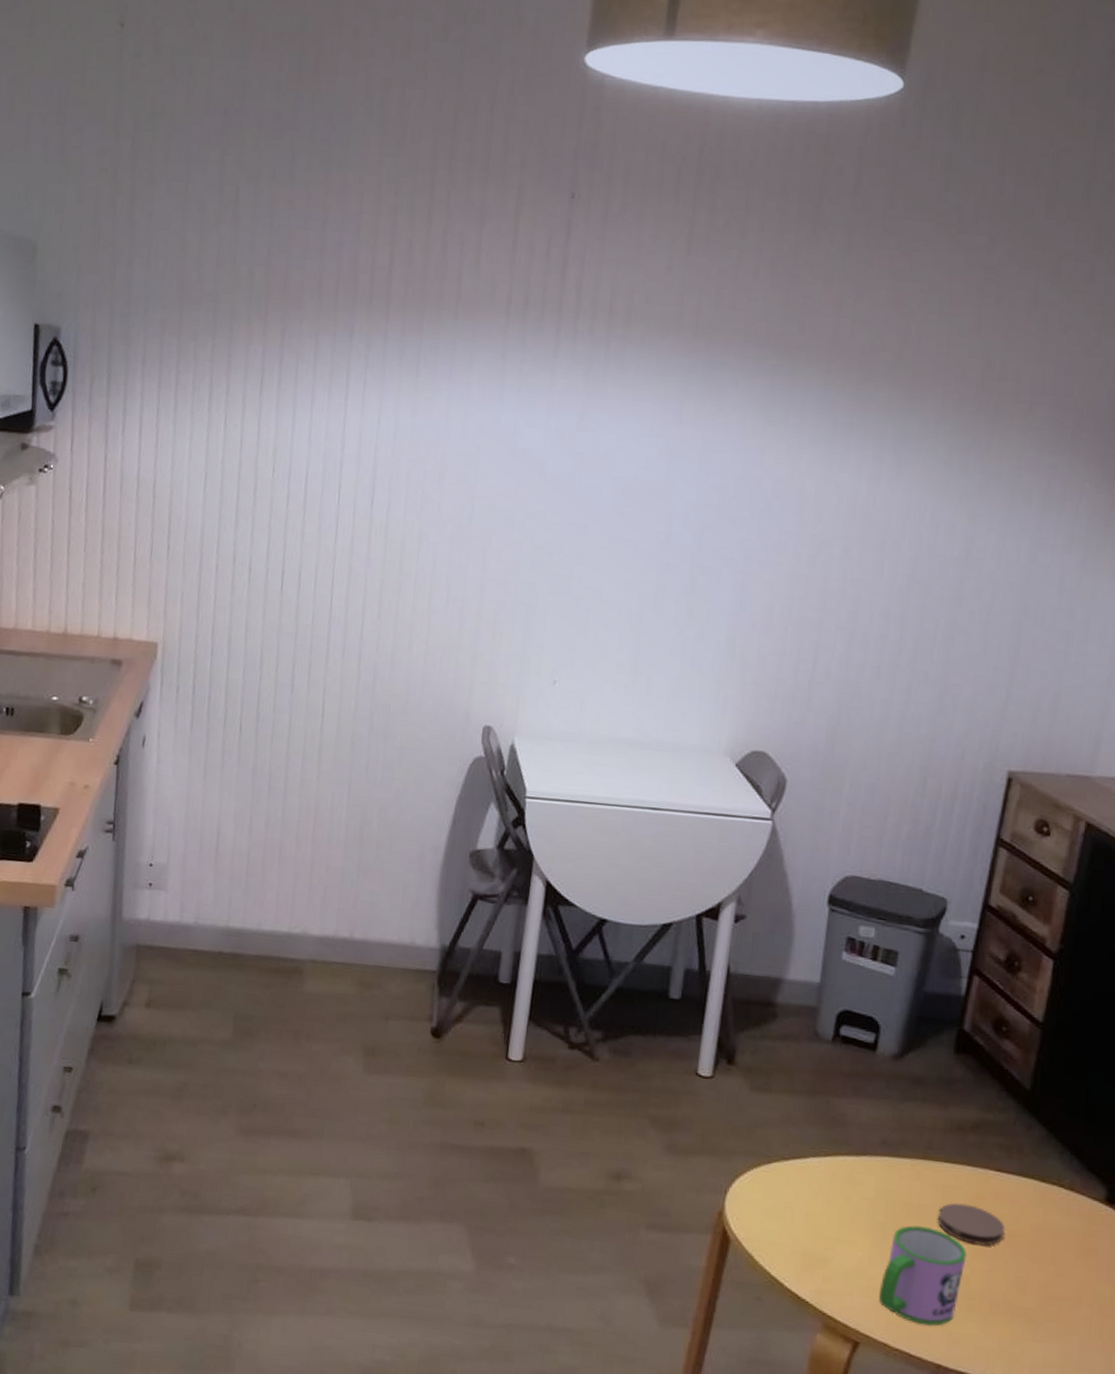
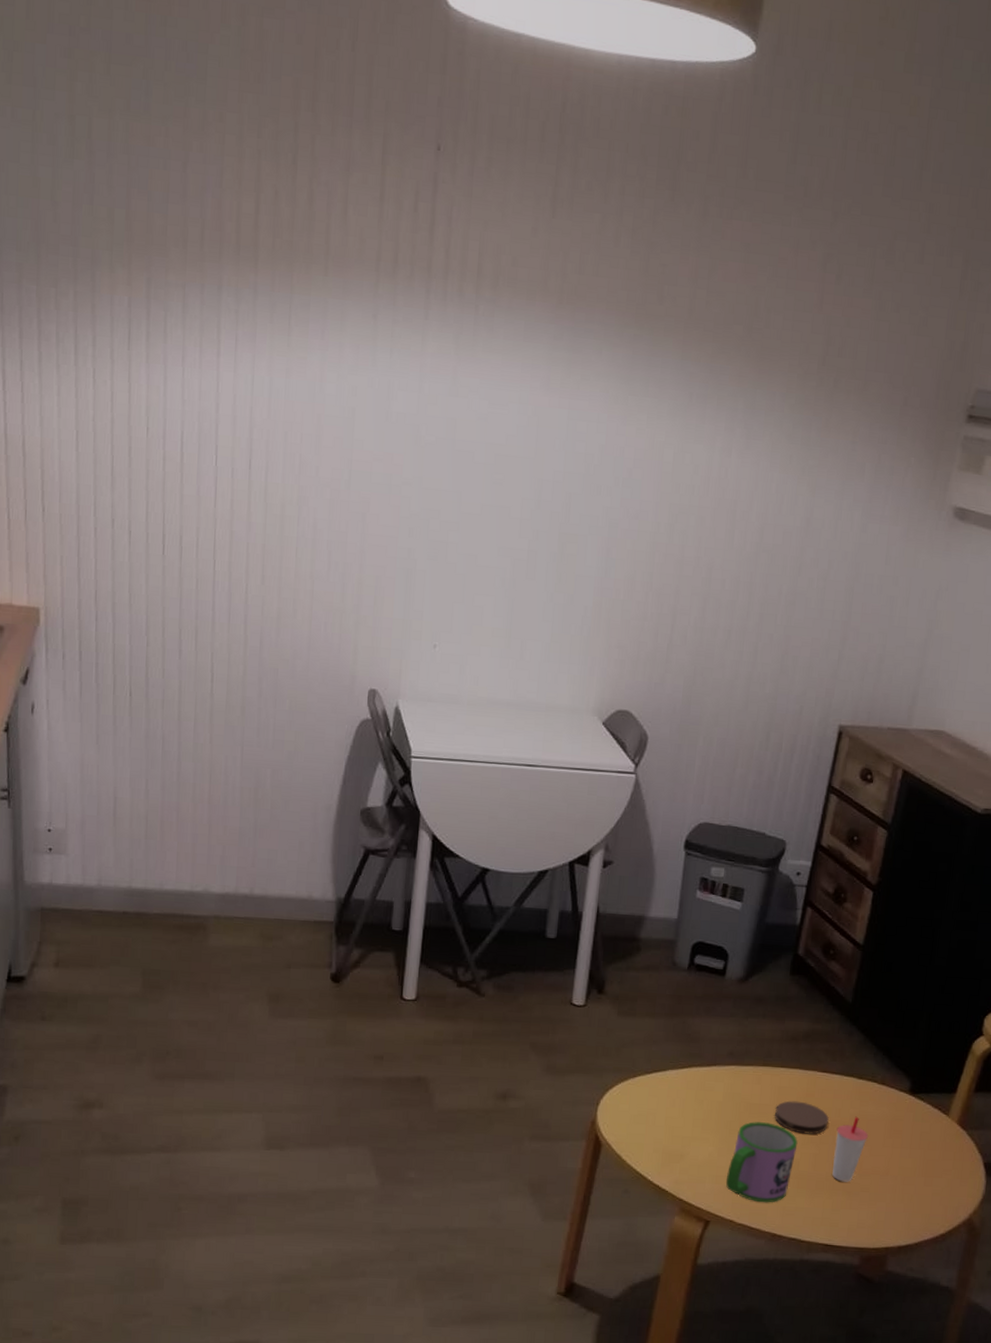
cup: none [1010,1227,1054,1308] -> present [832,1116,868,1182]

